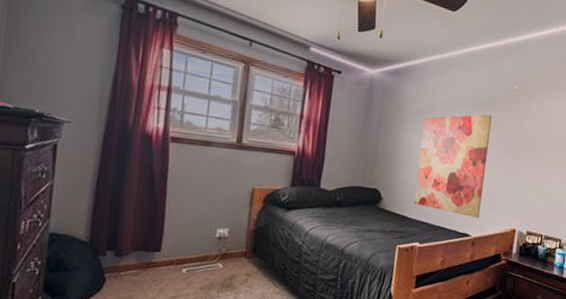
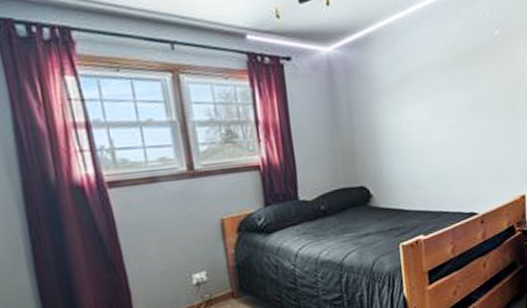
wall art: present [414,114,492,219] -> none [399,72,483,194]

